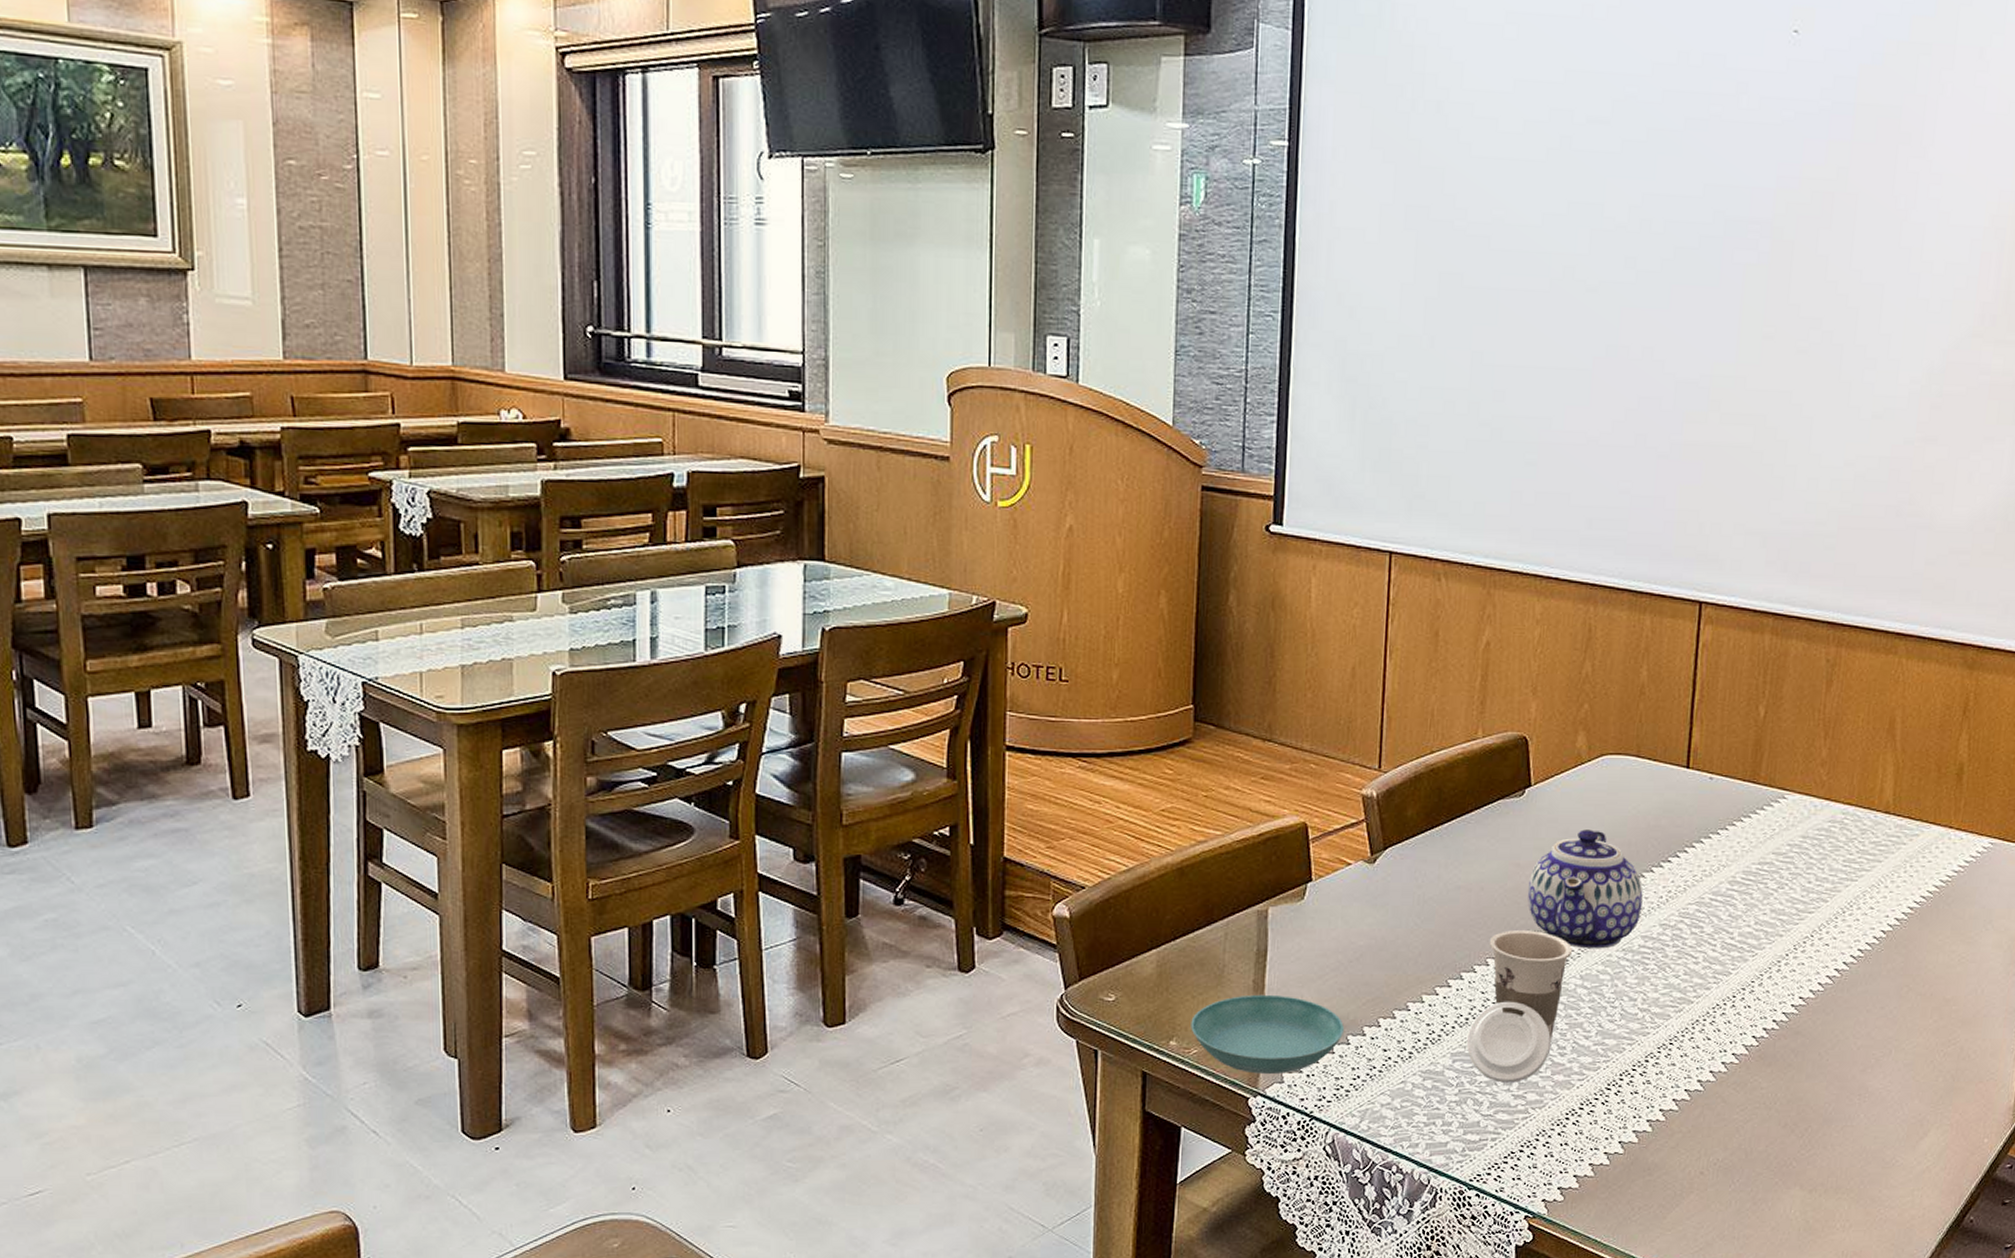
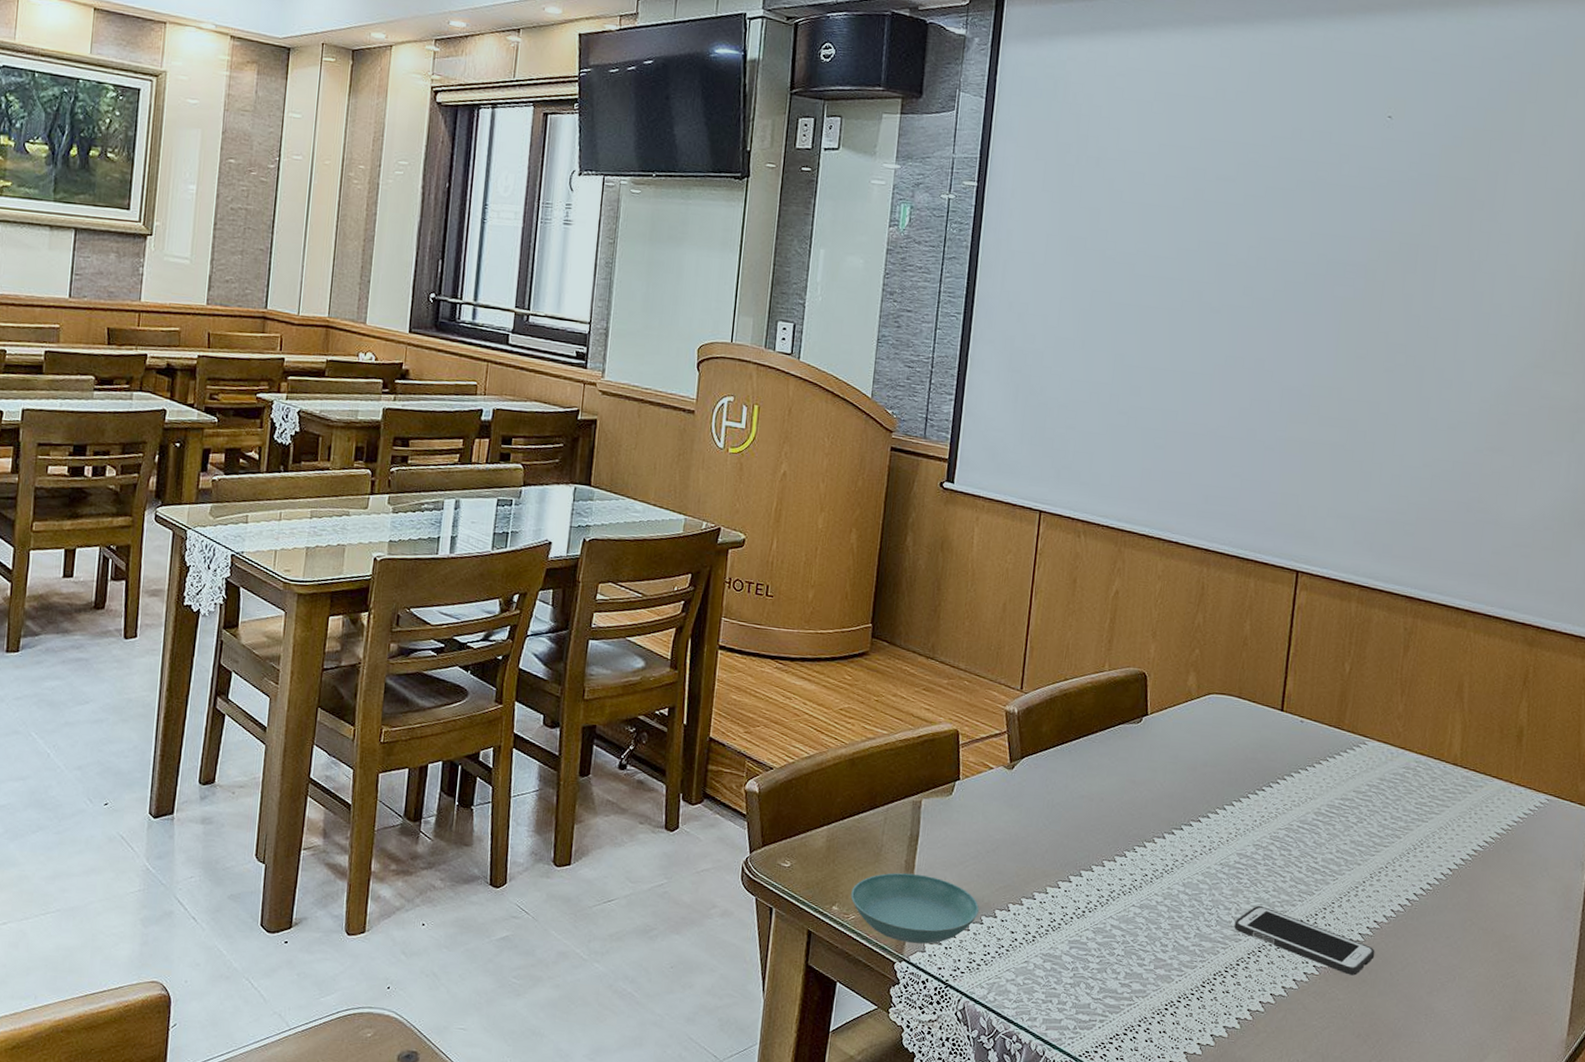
cup: present [1466,930,1573,1083] -> none [1082,838,1177,973]
teapot: present [1528,829,1643,949] -> none [1140,756,1240,862]
cell phone: none [1641,992,1802,1060] -> present [1234,905,1375,976]

